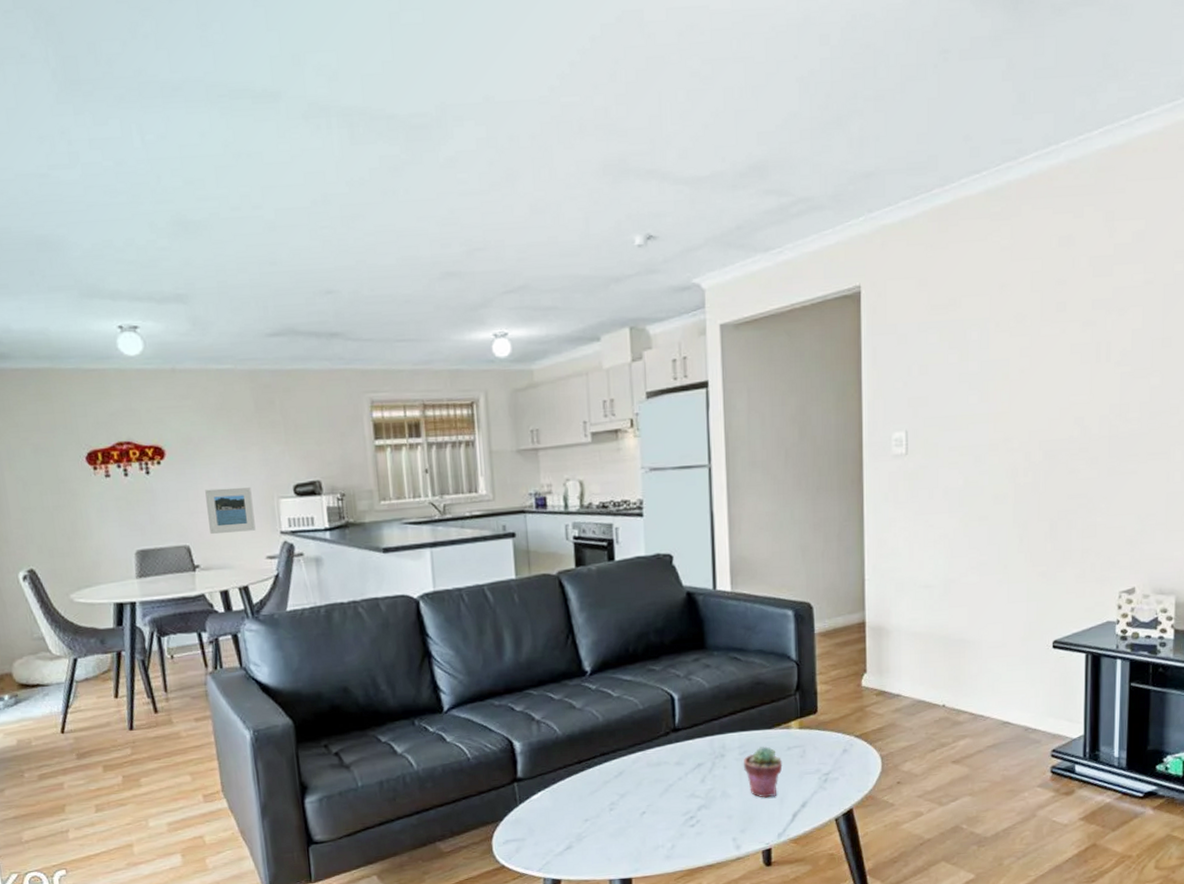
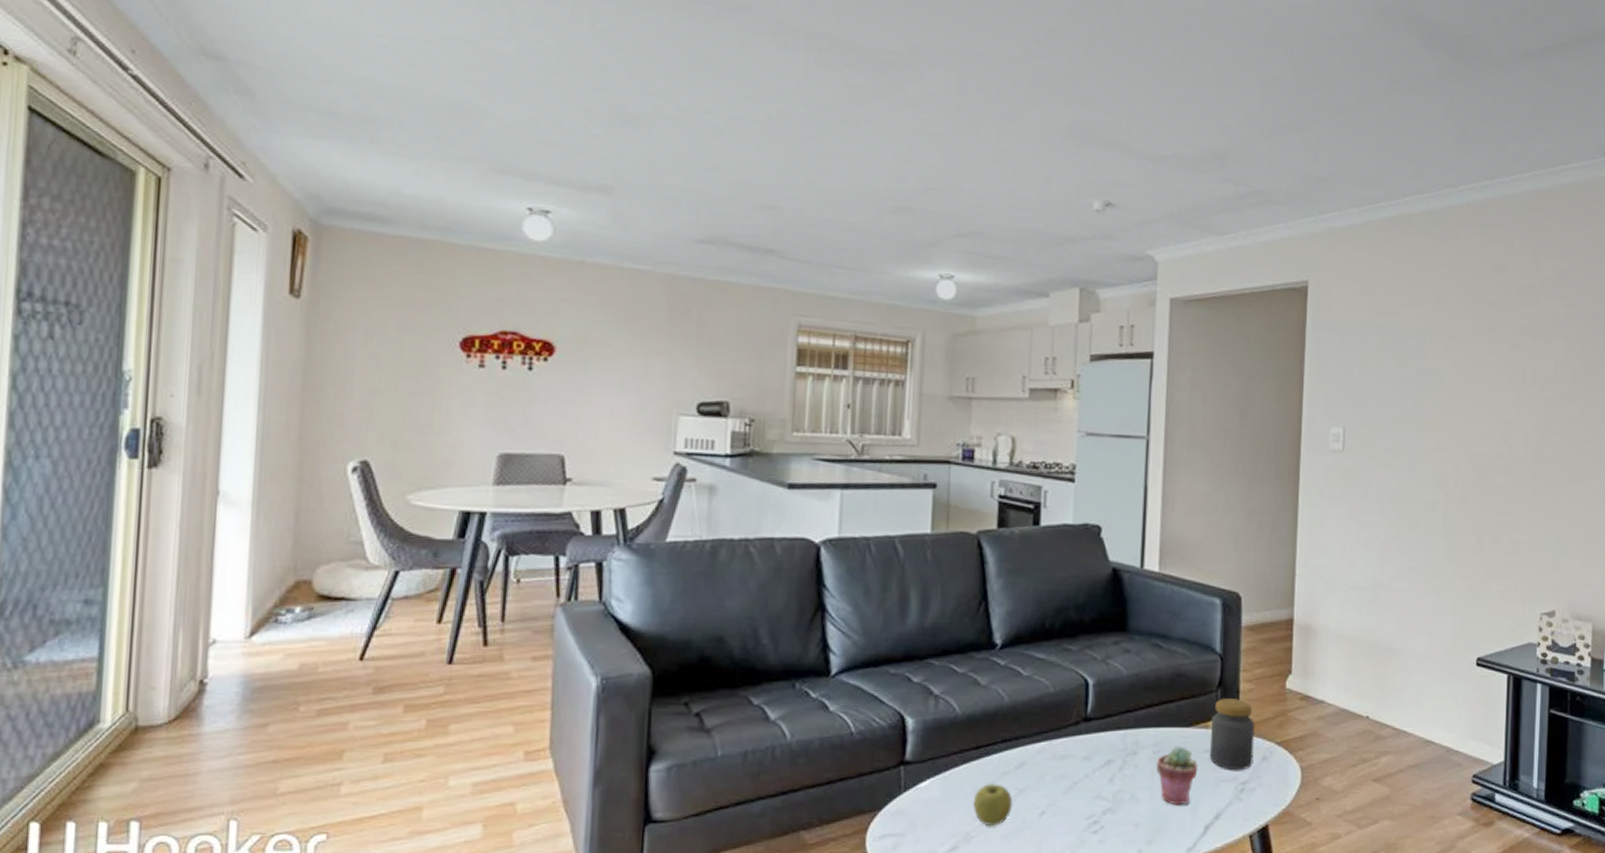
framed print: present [205,486,256,534] -> none [591,395,648,447]
apple: none [581,791,616,827] -> present [973,784,1013,825]
jar: none [792,699,834,764] -> present [1209,699,1255,770]

